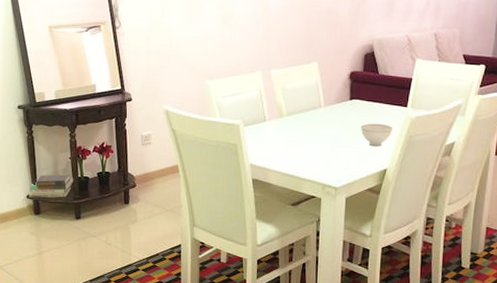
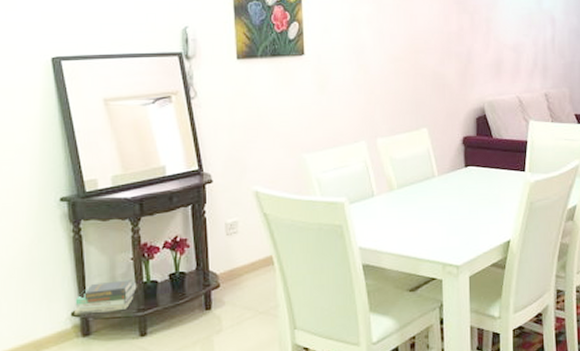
bowl: present [360,123,393,147] -> none [478,191,513,217]

